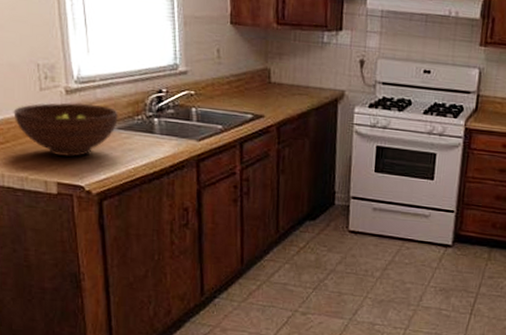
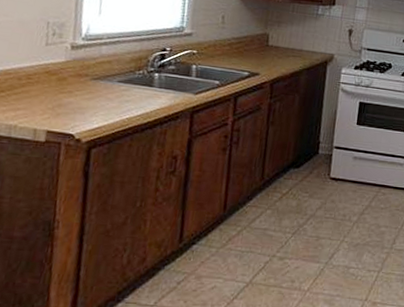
fruit bowl: present [13,103,118,157] -> none [13,57,120,107]

